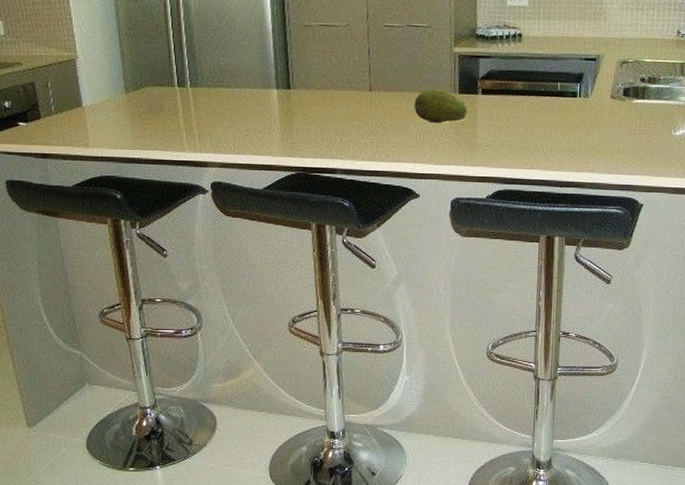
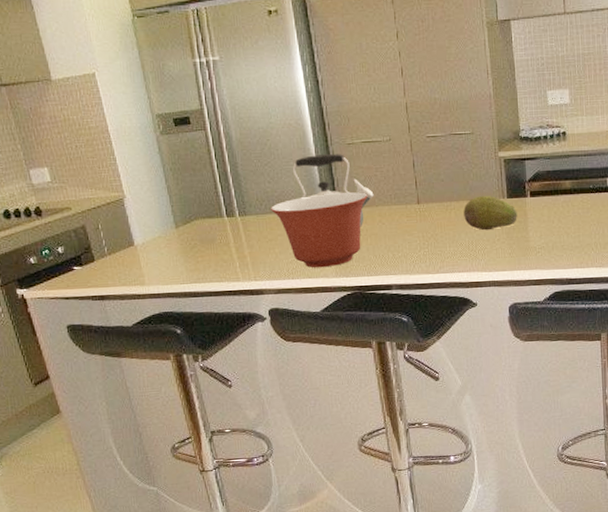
mixing bowl: none [223,72,321,146] -> present [271,191,368,268]
kettle: none [247,33,327,109] -> present [292,154,374,227]

